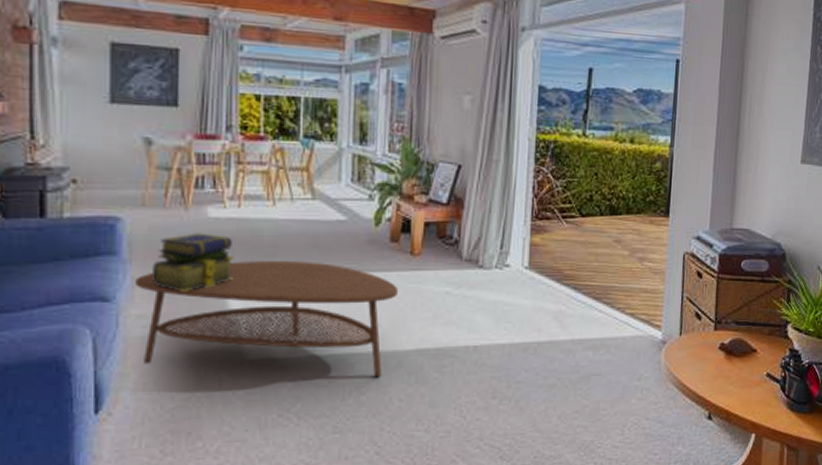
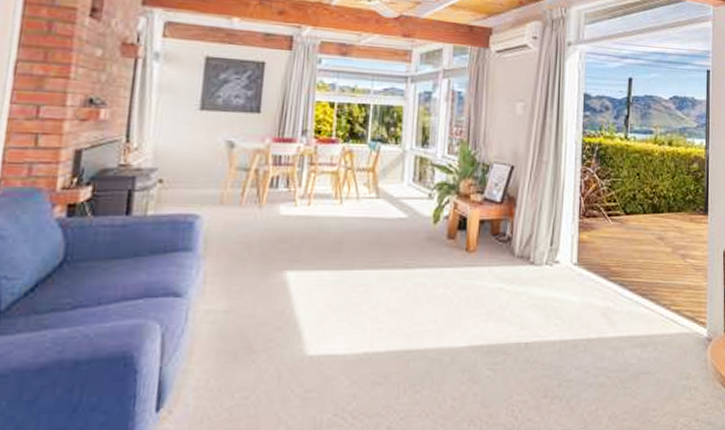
coffee table: present [135,261,399,378] -> none [207,257,455,375]
stack of books: present [152,233,234,291] -> none [223,230,301,287]

